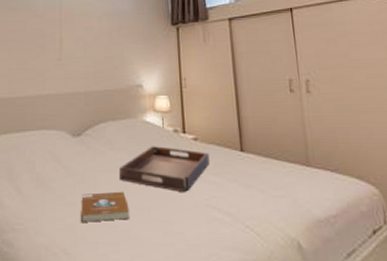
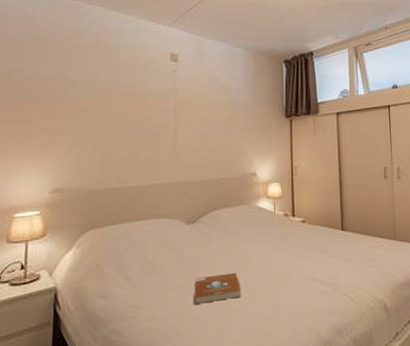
serving tray: present [119,146,210,192] -> none [233,229,315,269]

